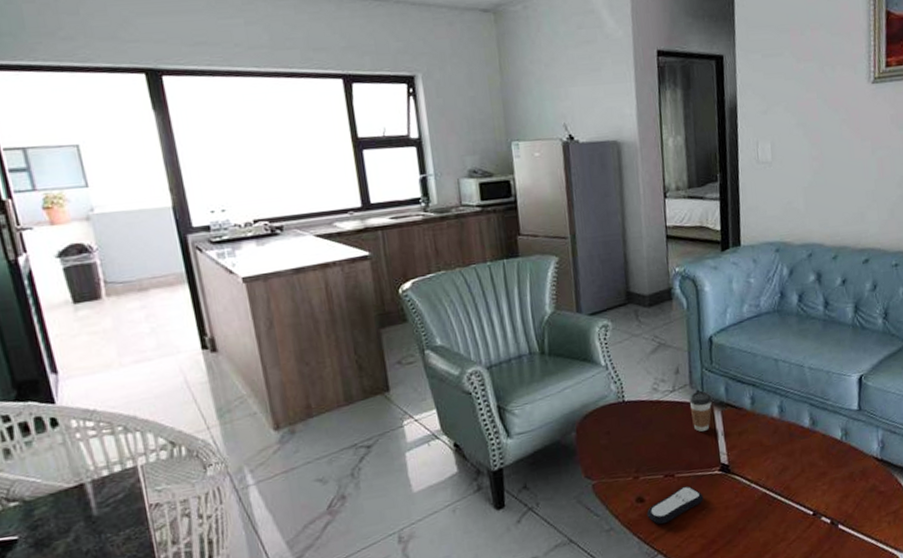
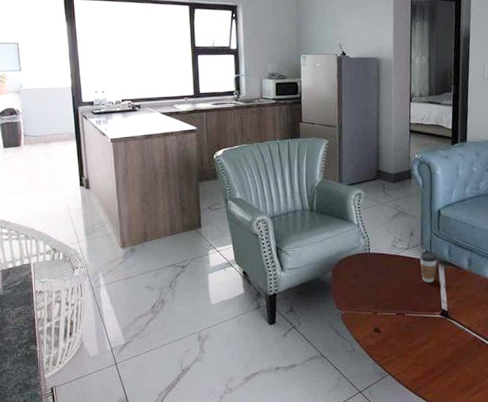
remote control: present [647,485,704,525] -> none [381,324,426,352]

